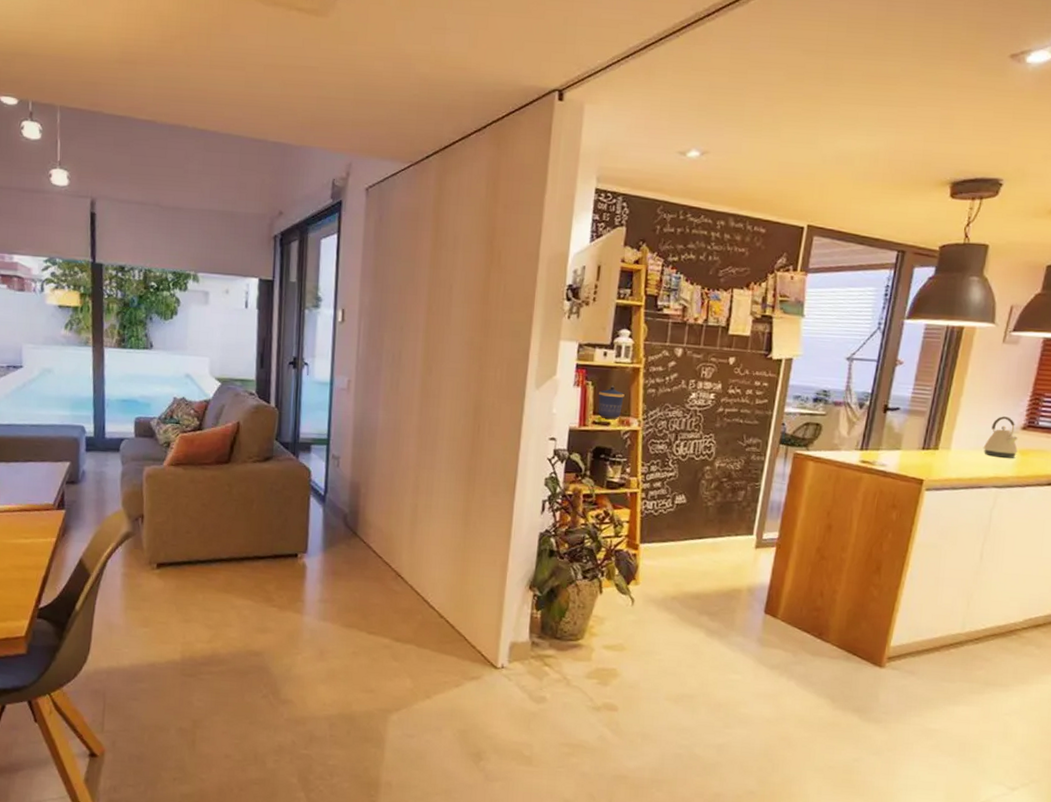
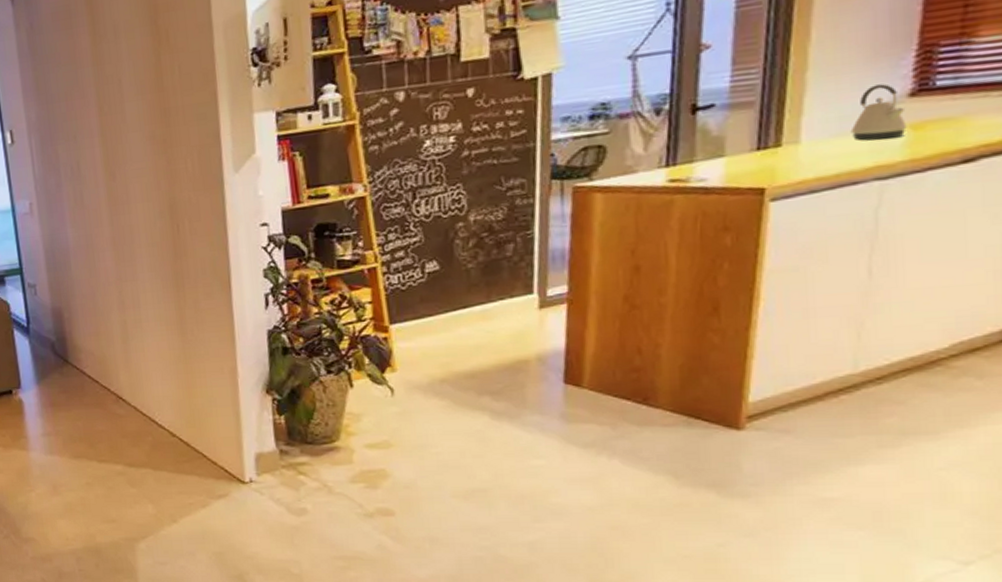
decorative jar: present [598,385,625,419] -> none [310,151,342,191]

